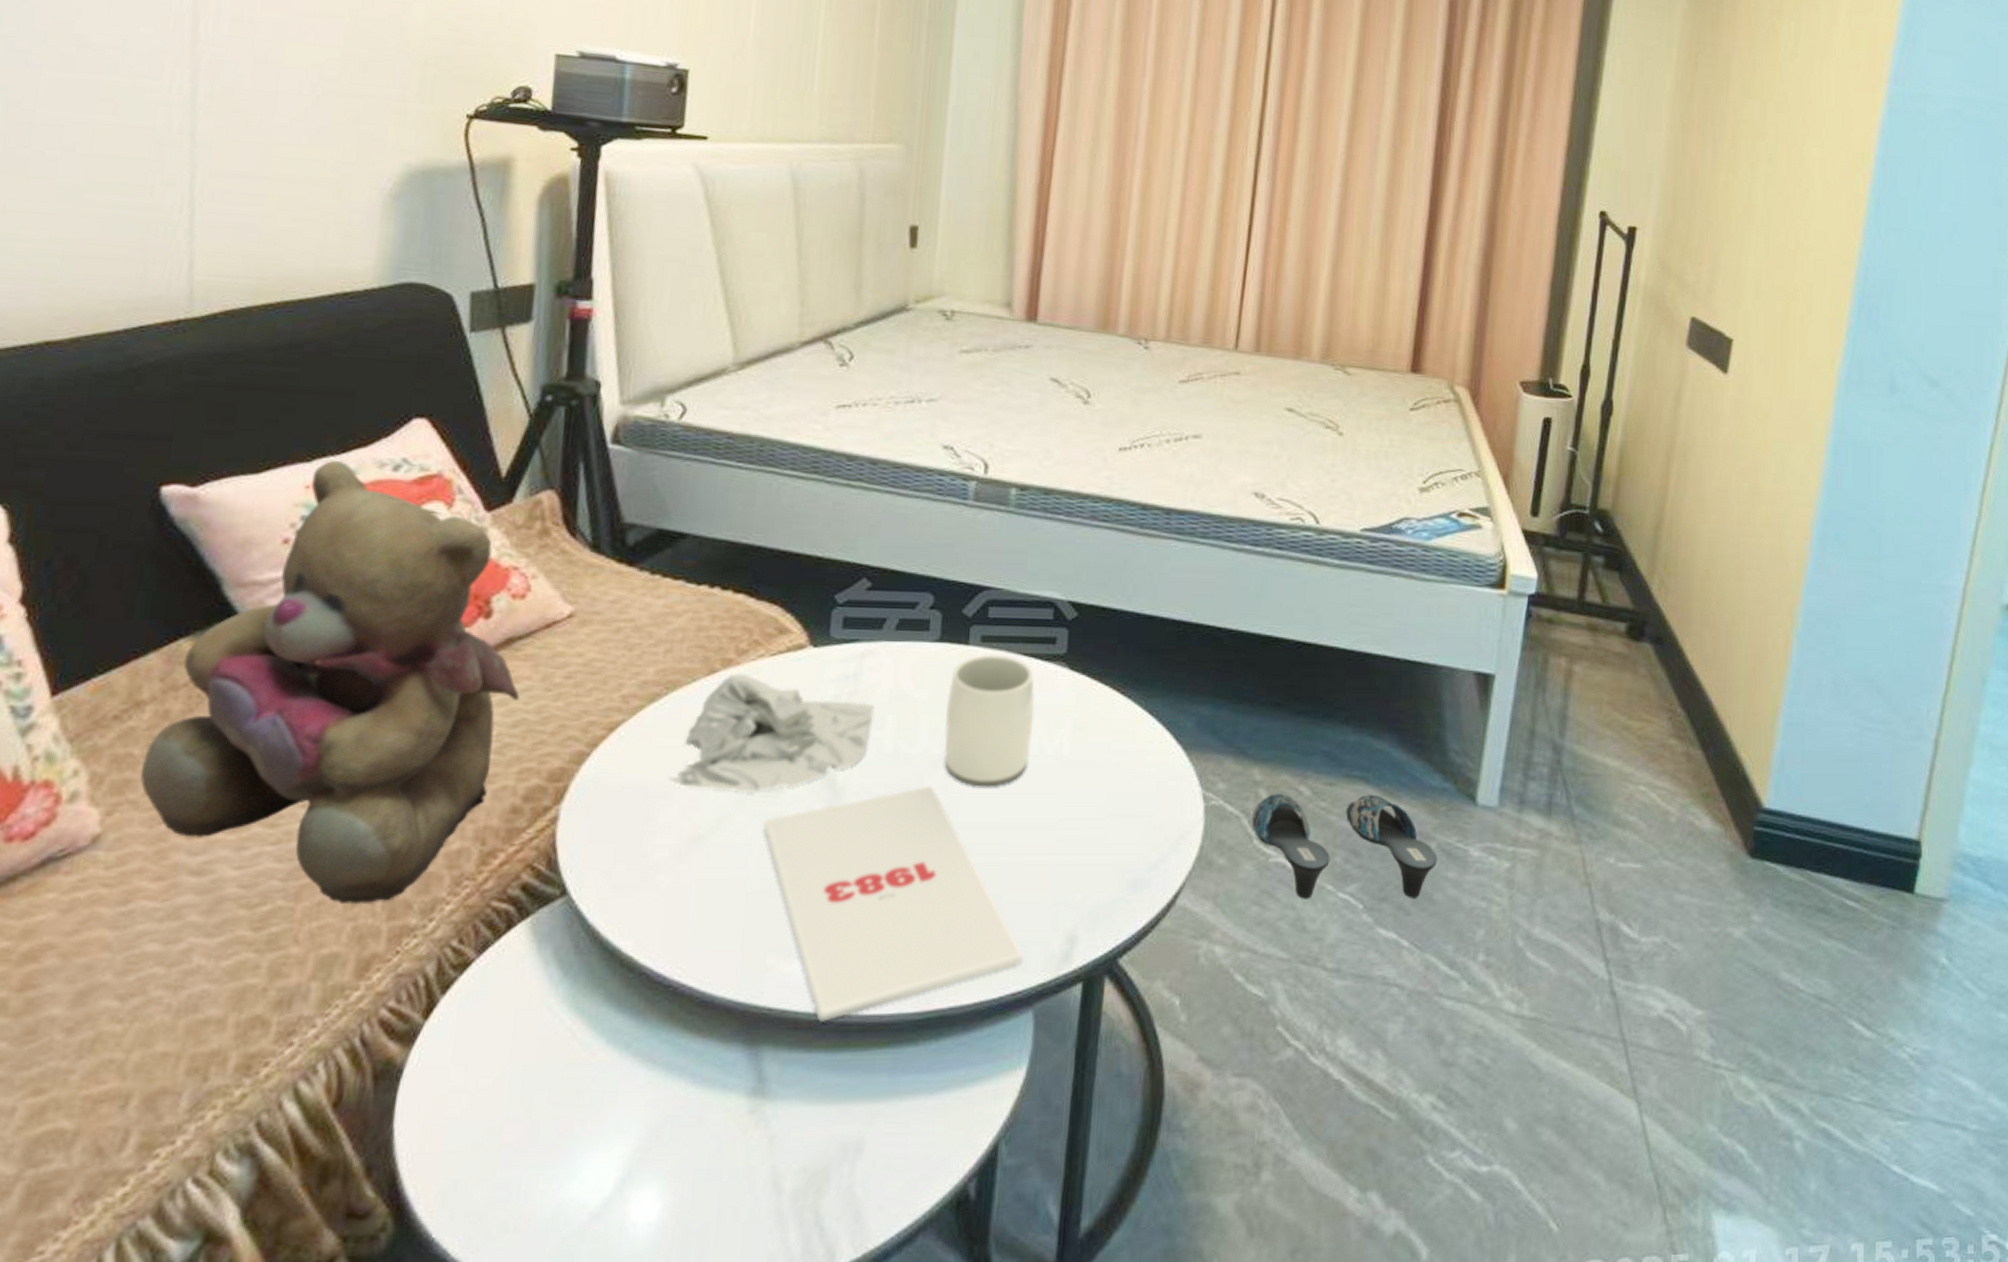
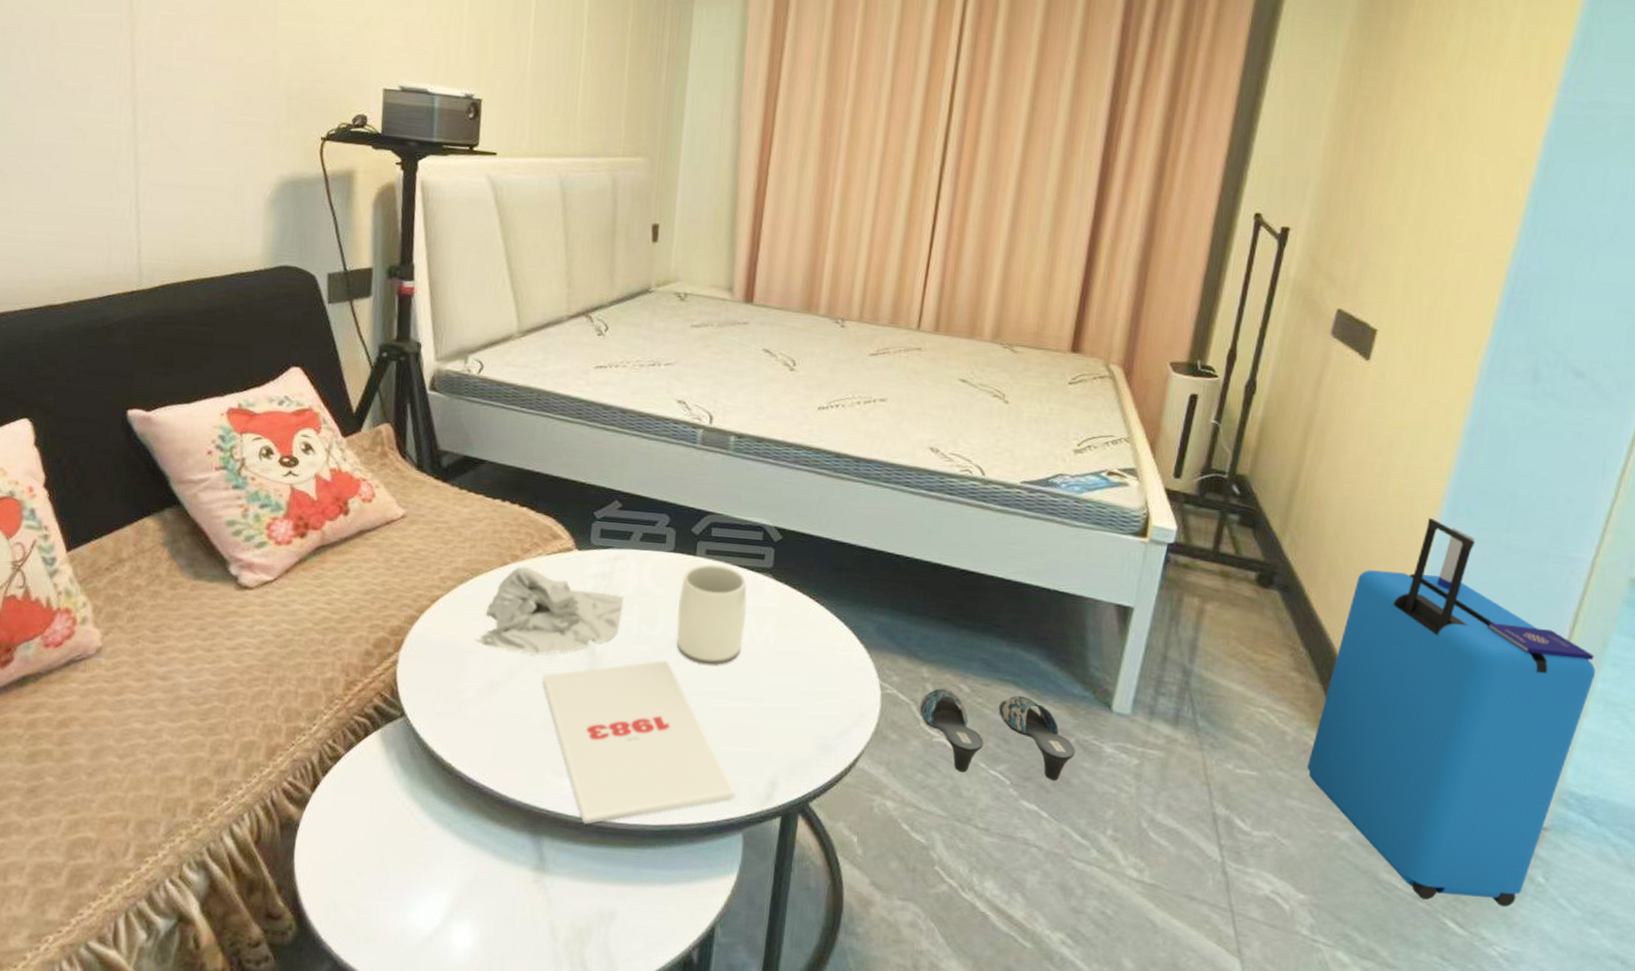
teddy bear: present [140,461,520,903] -> none [125,396,369,709]
suitcase: none [1695,548,1978,999] -> present [1307,517,1596,907]

